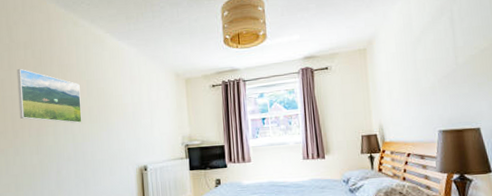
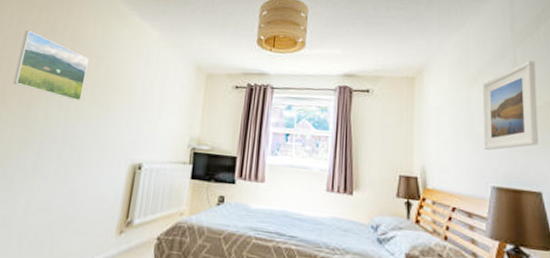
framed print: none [425,14,475,101] -> present [483,60,538,150]

